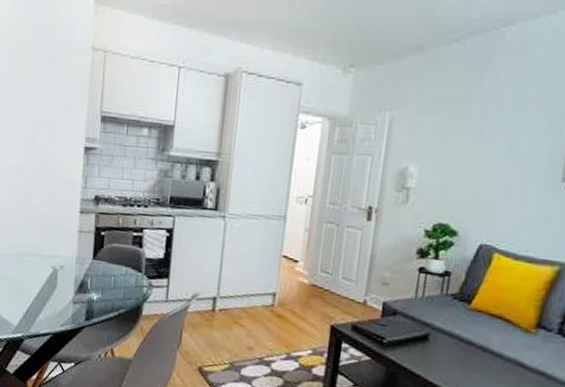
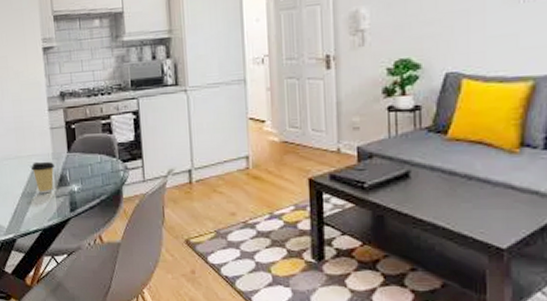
coffee cup: none [51,264,78,298] -> present [31,162,55,194]

